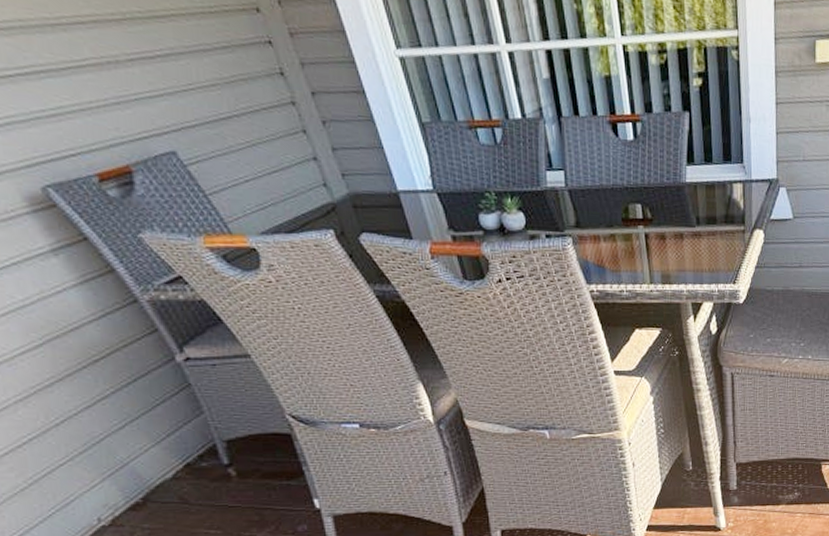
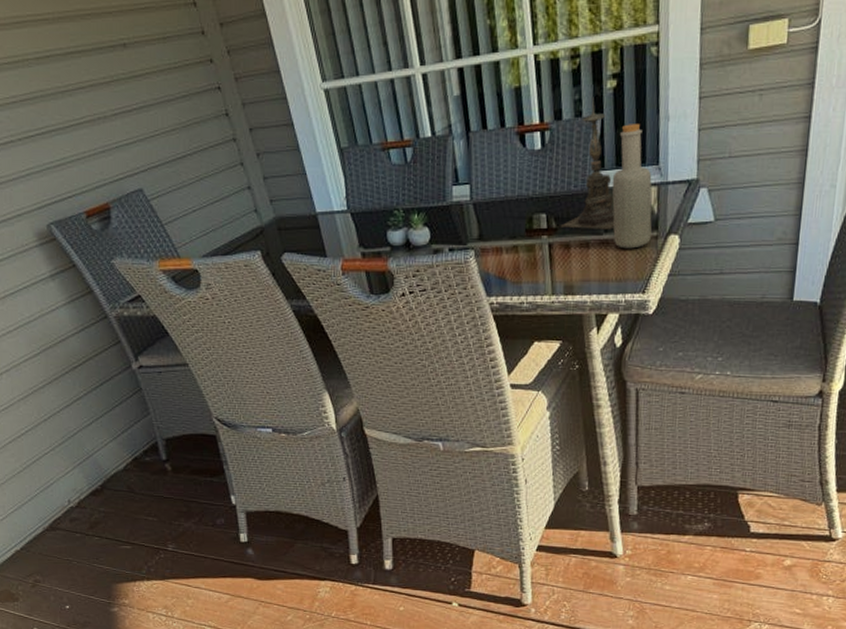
candle holder: none [655,93,706,223] -> present [560,97,615,230]
bottle: none [702,122,739,242] -> present [612,124,652,249]

